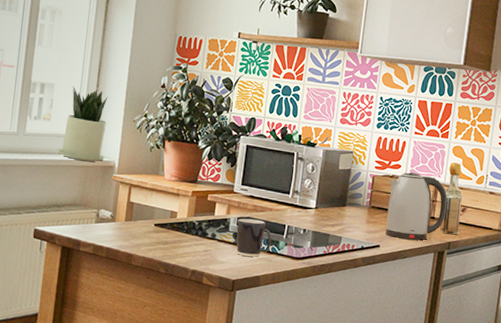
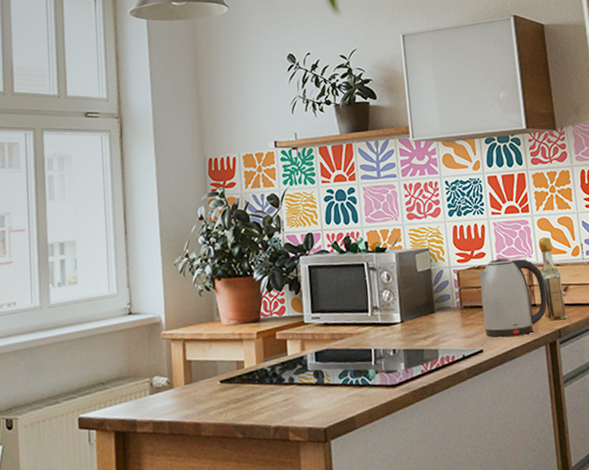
planter: present [57,87,108,162] -> none [91,237,149,324]
mug: present [236,218,272,257] -> none [314,349,359,397]

